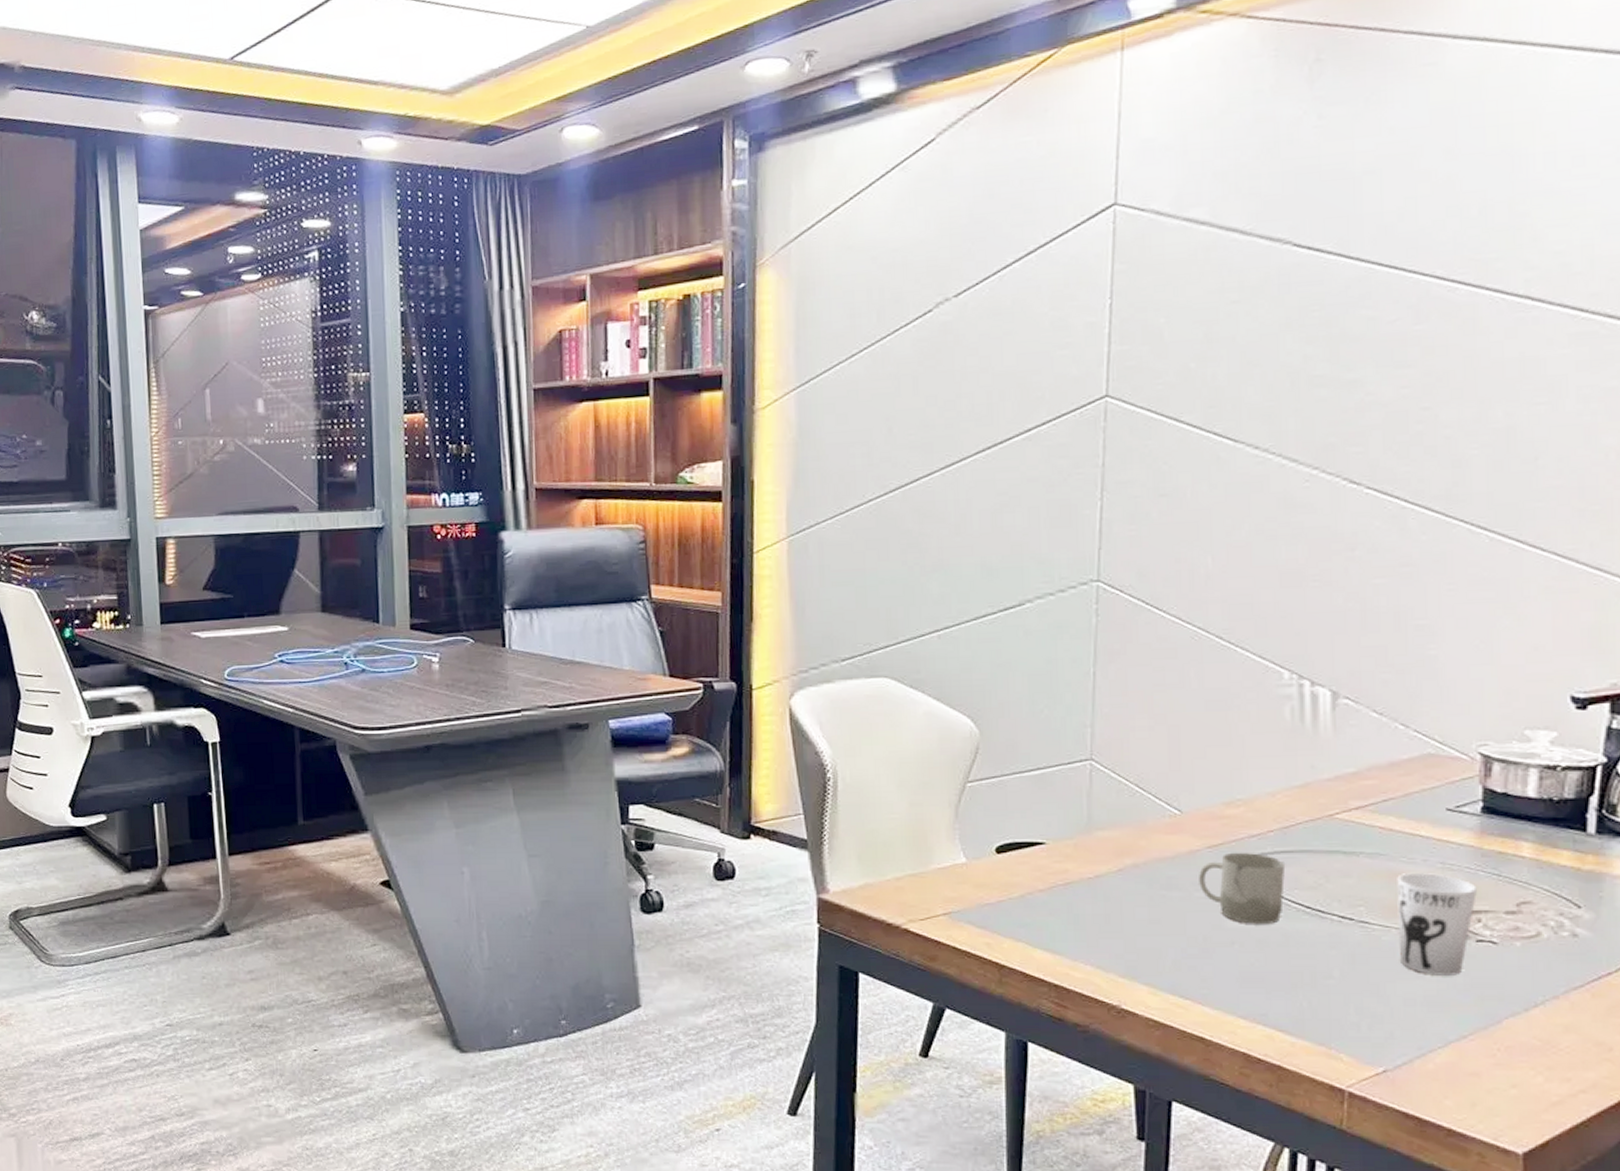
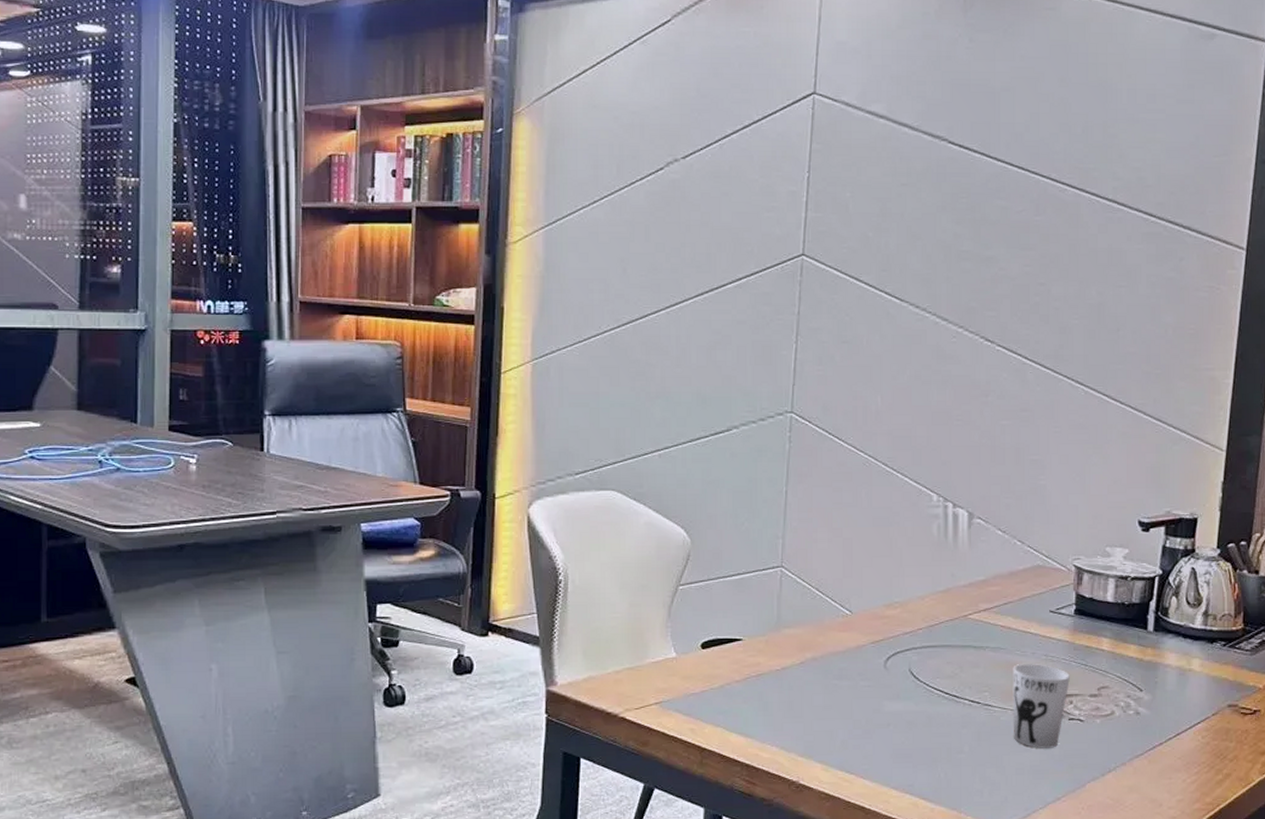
cup: present [1199,852,1286,924] -> none [864,647,931,708]

